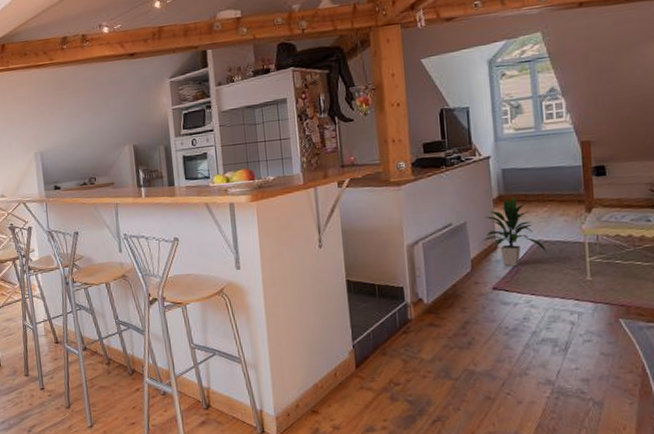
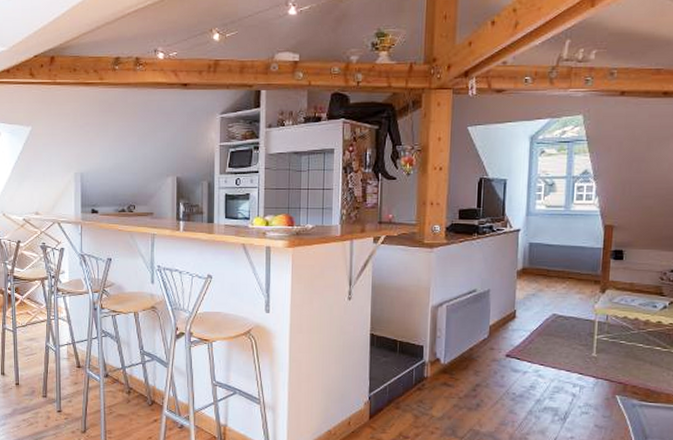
indoor plant: present [481,196,547,267] -> none [501,270,560,337]

